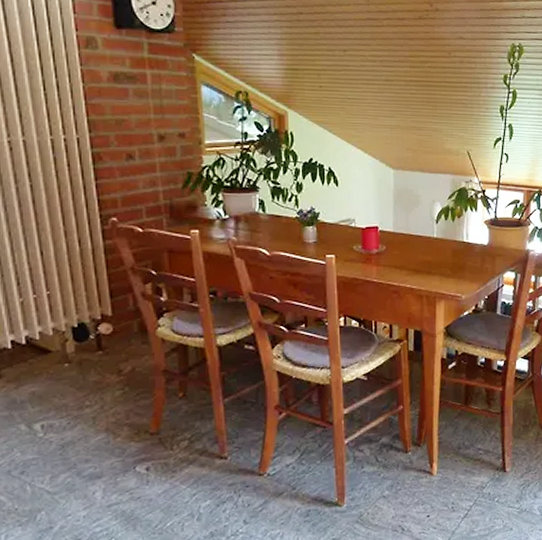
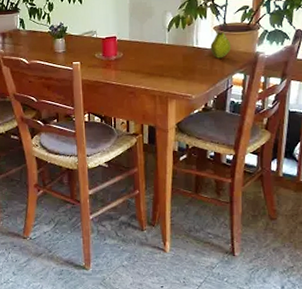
fruit: none [481,225,502,255] -> present [210,31,231,59]

